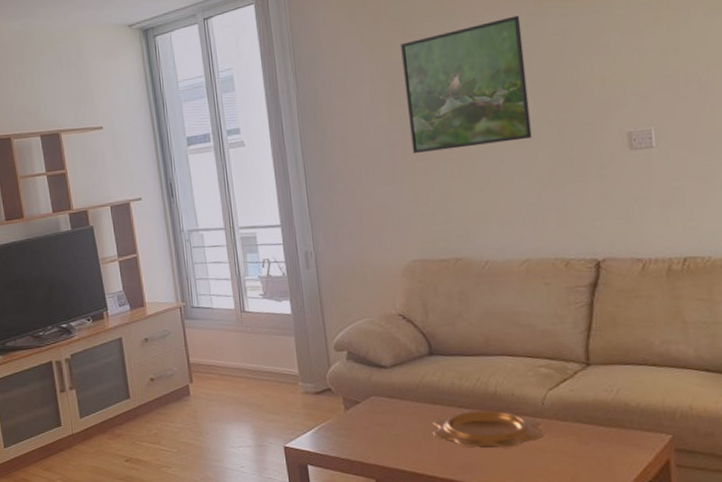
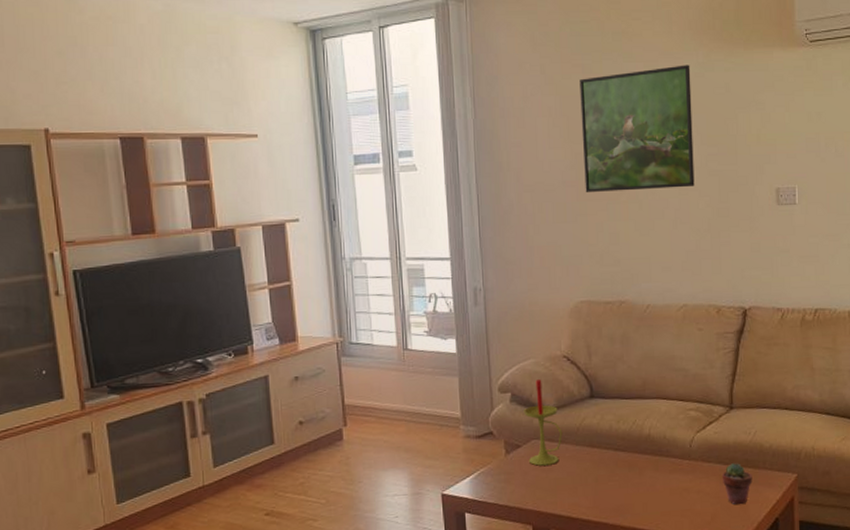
candle: none [361,337,402,422] -> present [523,378,562,466]
decorative bowl: present [432,410,545,448] -> none [589,453,690,490]
potted succulent: none [581,422,618,466] -> present [721,463,753,505]

